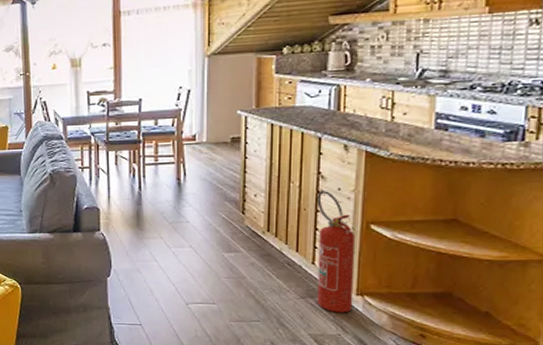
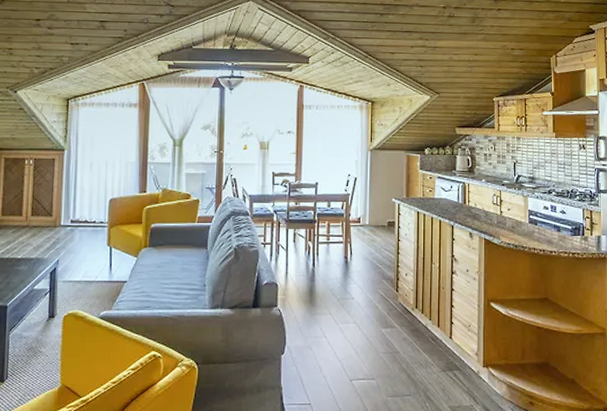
fire extinguisher: present [317,191,355,313] -> none [452,272,481,384]

